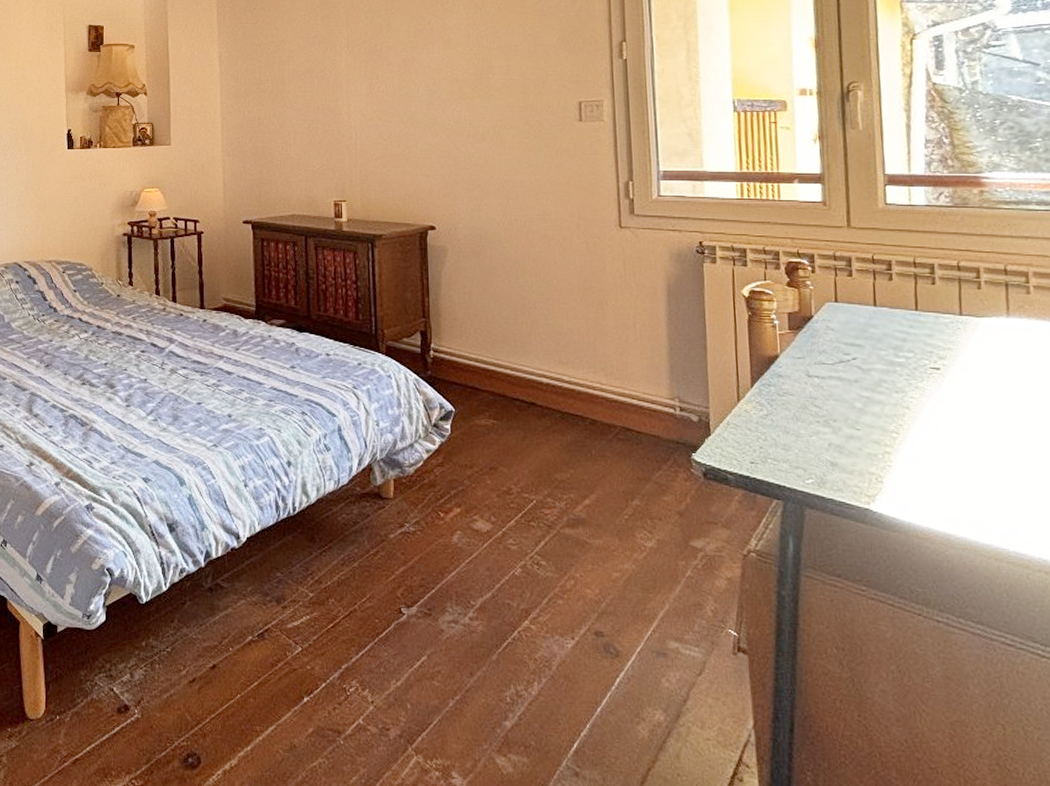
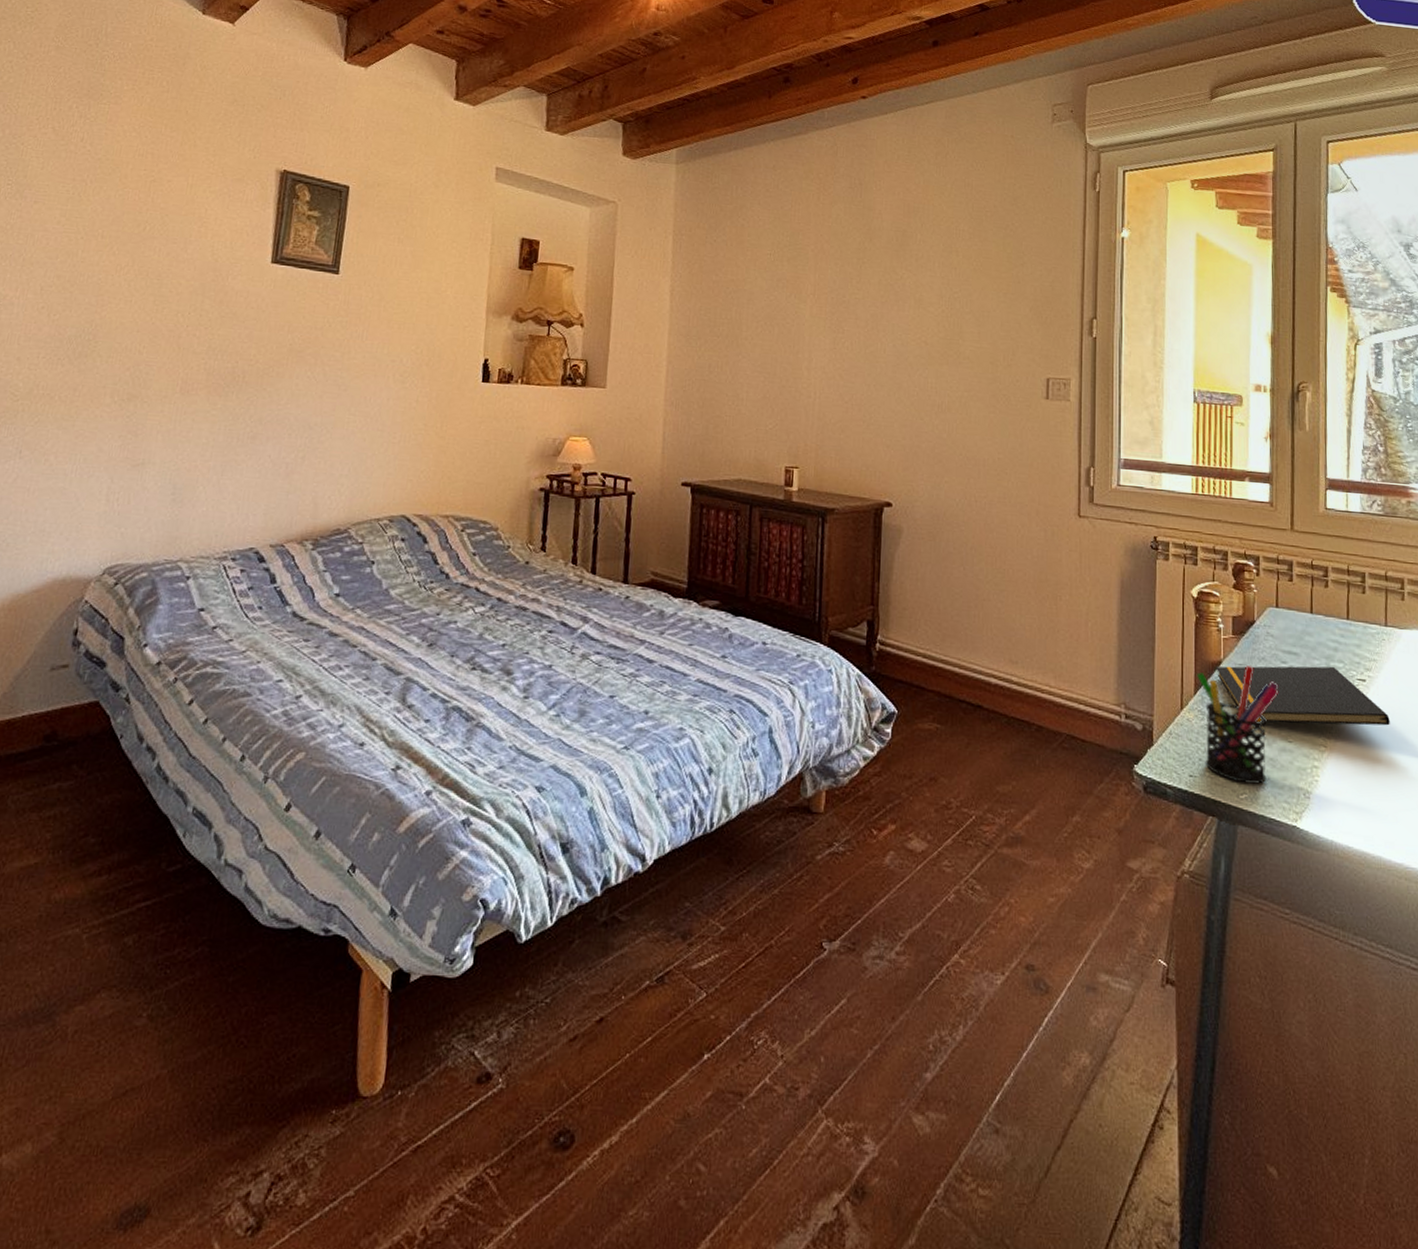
pen holder: none [752,357,843,470] -> present [1196,664,1279,785]
notepad: none [772,356,970,412] -> present [1215,666,1390,726]

